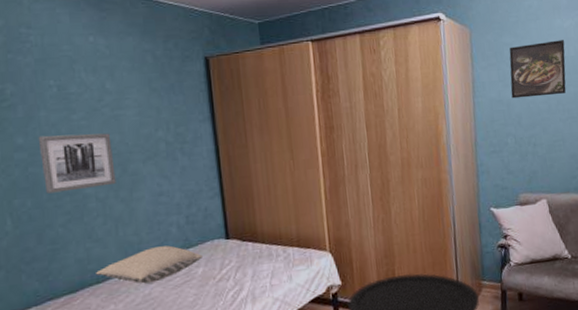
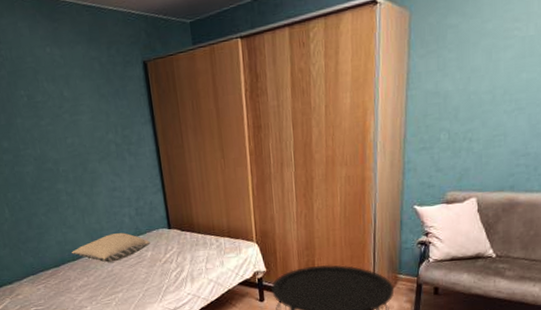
wall art: present [38,133,116,194] -> none [18,136,80,188]
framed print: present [509,40,566,99] -> none [450,16,523,90]

